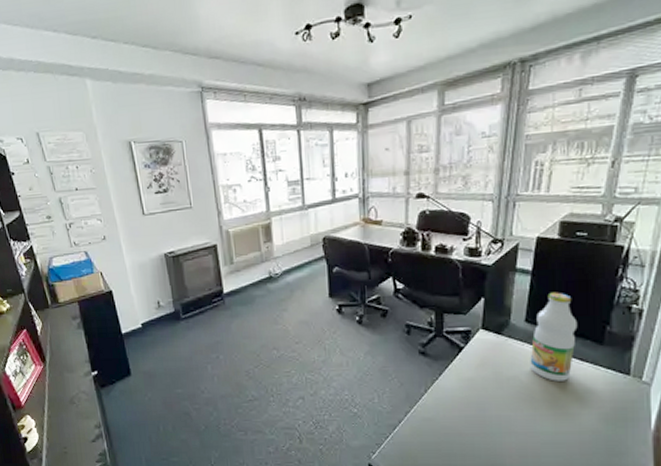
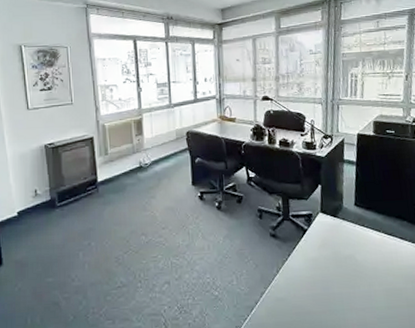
bottle: present [530,292,578,381] -> none [361,179,396,259]

